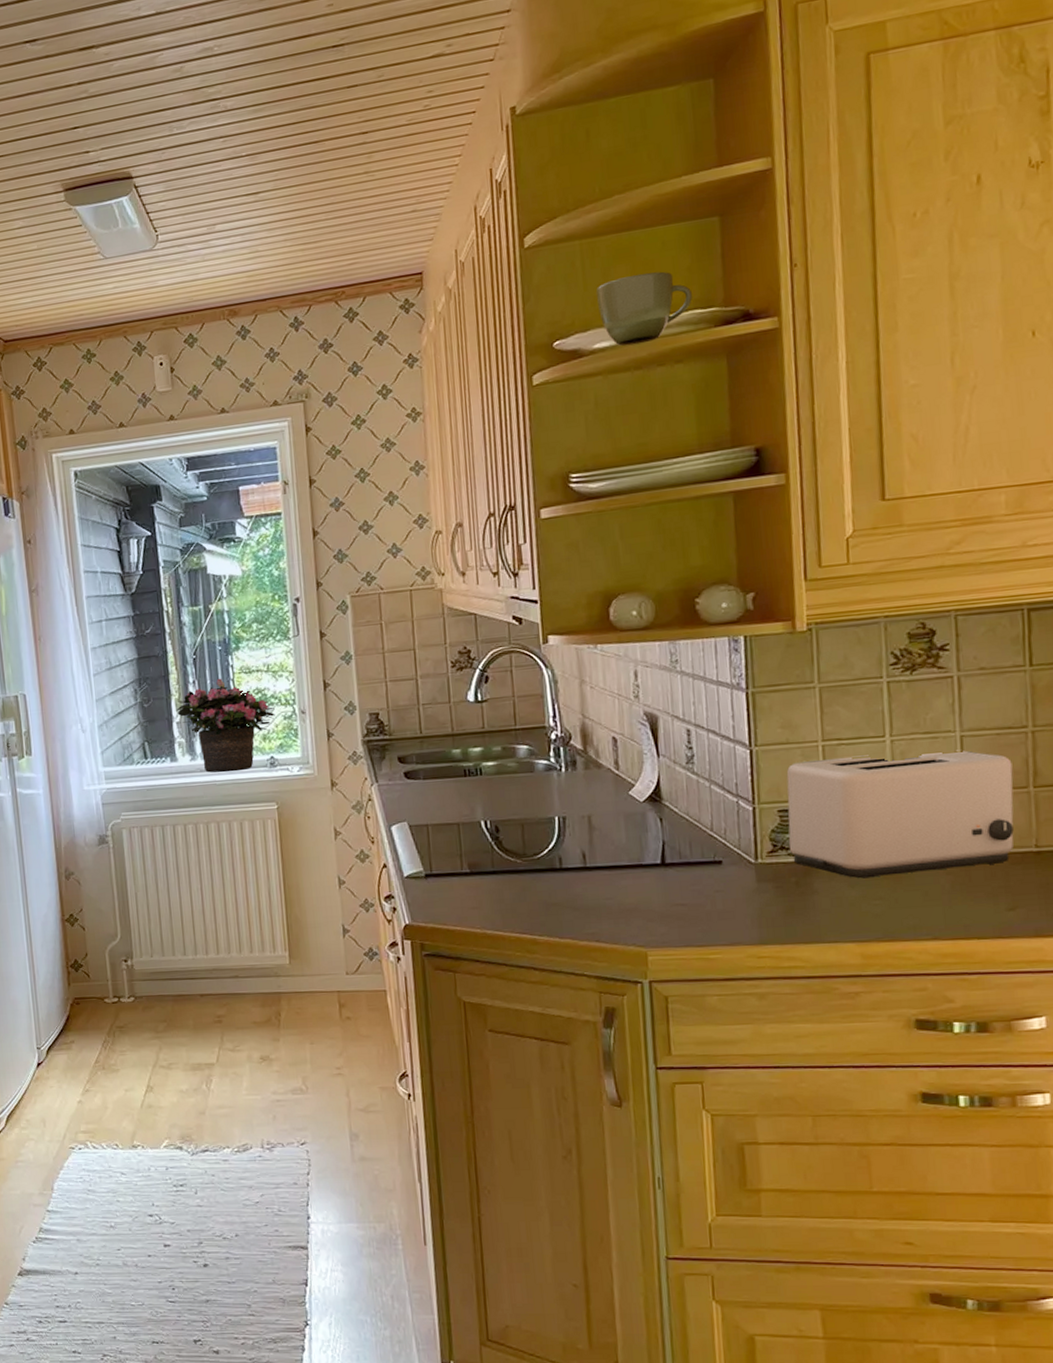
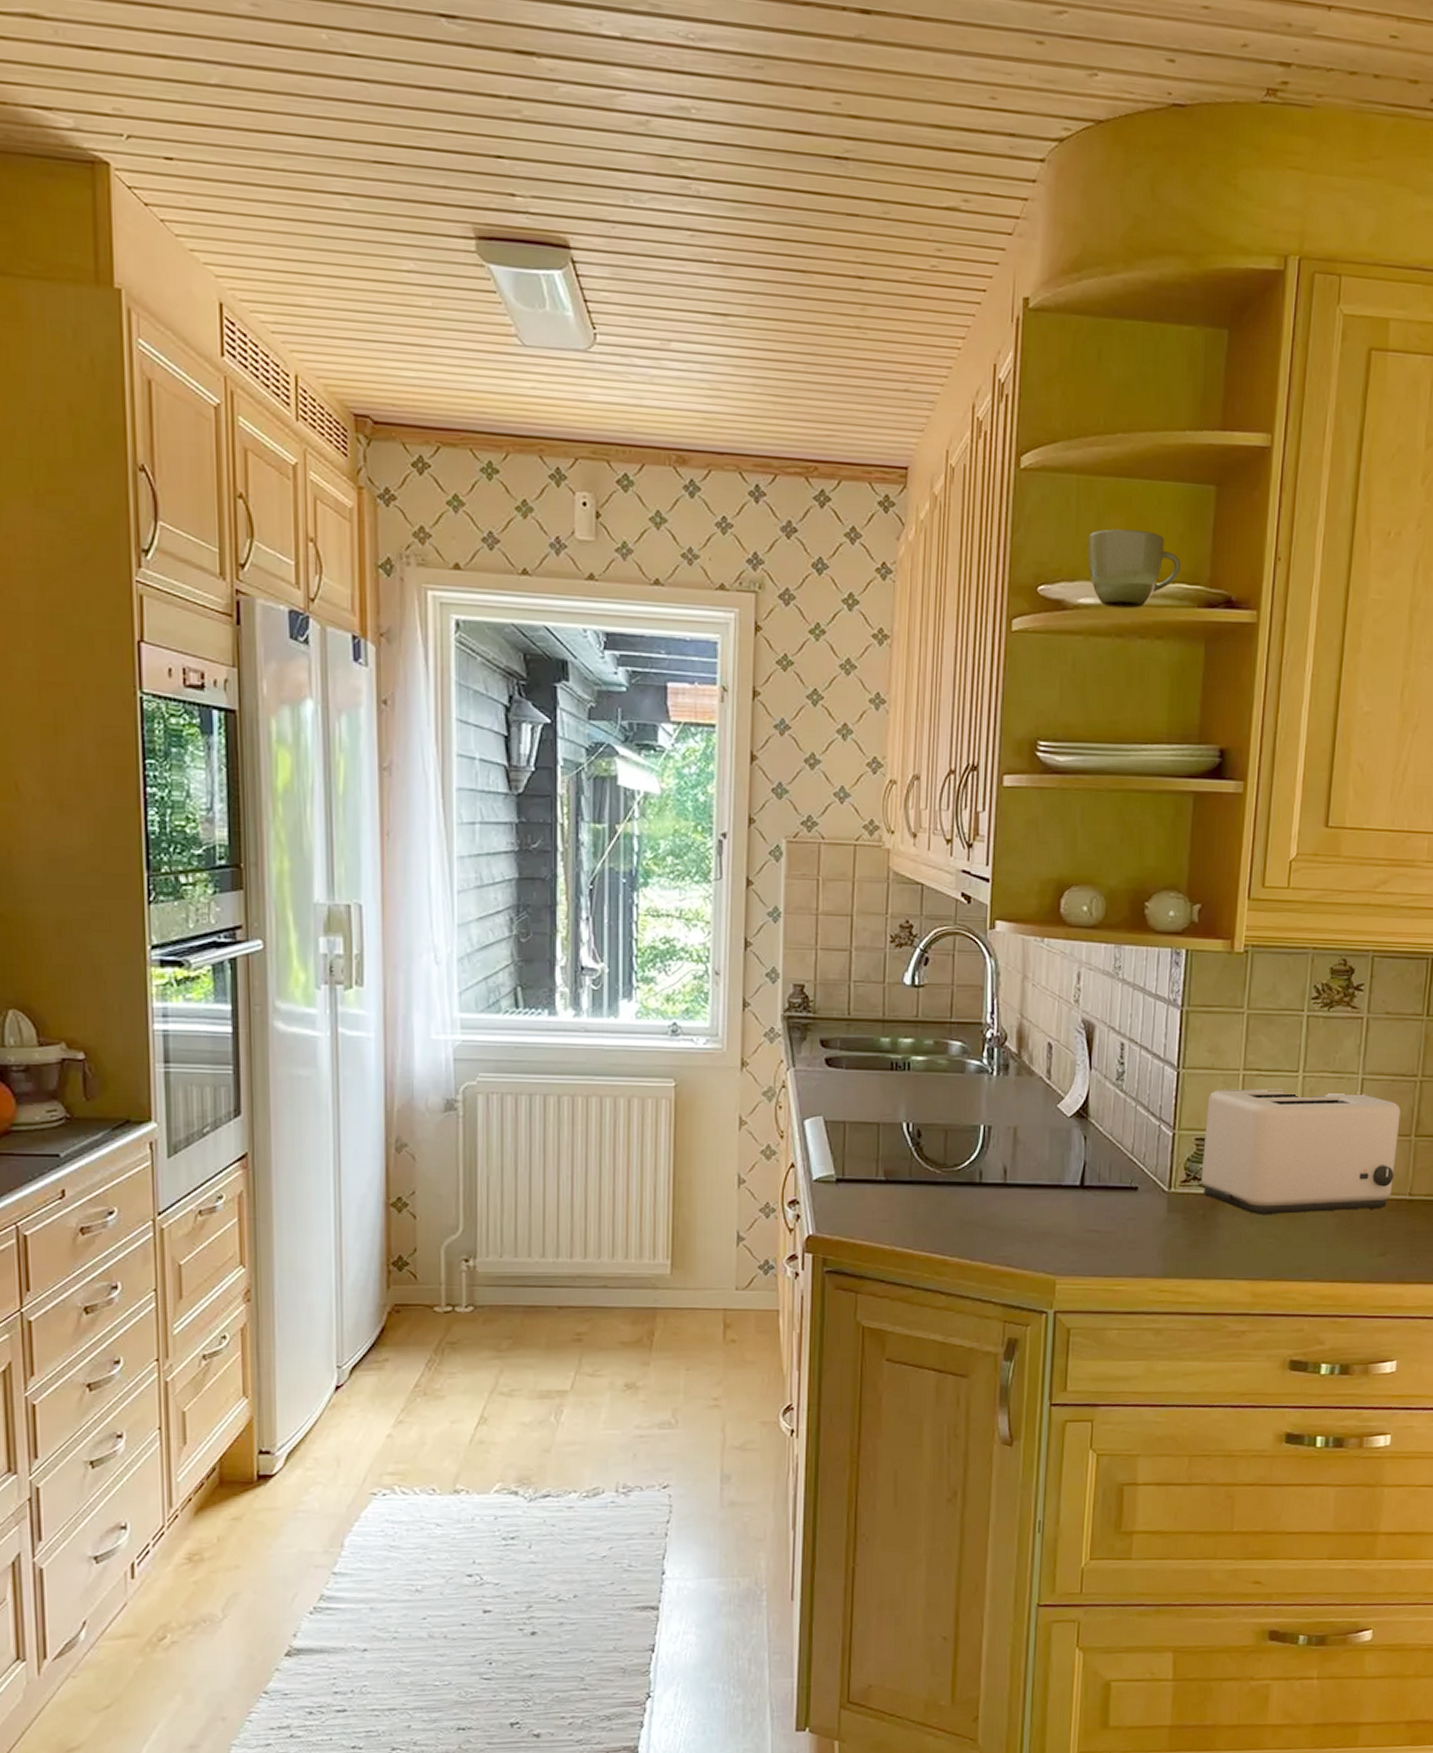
potted flower: present [176,678,275,773] -> none [561,918,684,1036]

